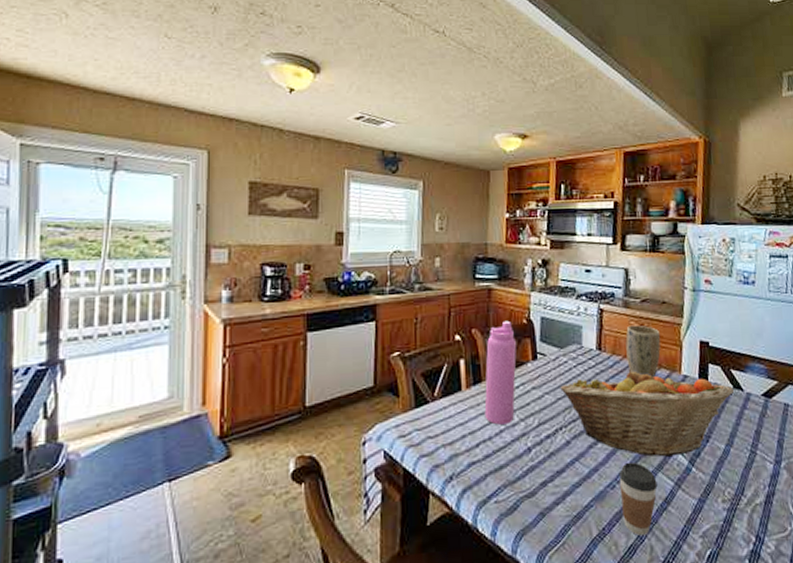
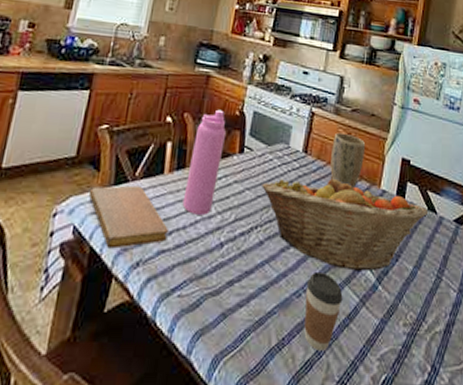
notebook: none [392,405,475,467] -> present [88,185,168,249]

